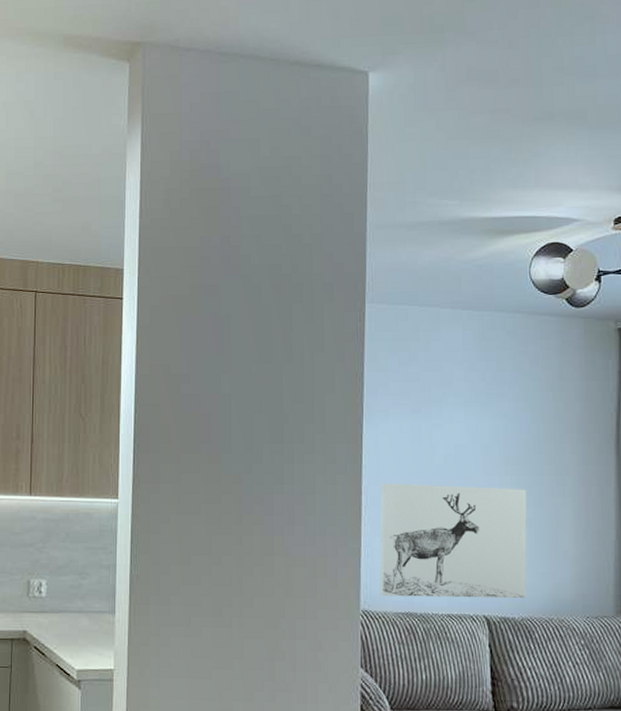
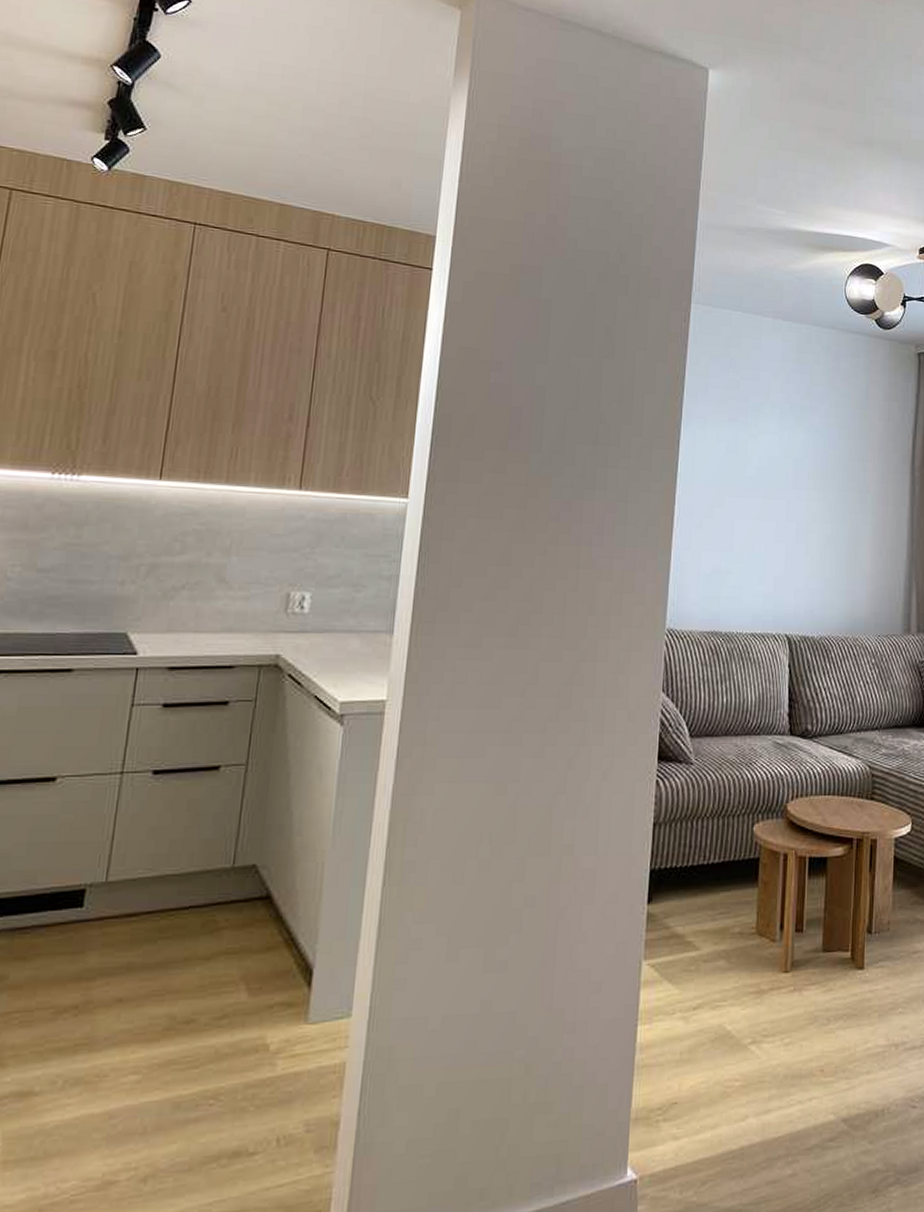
wall art: present [378,483,527,599] -> none [685,493,831,617]

